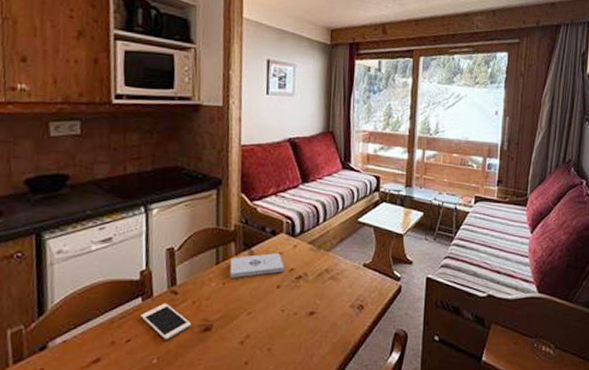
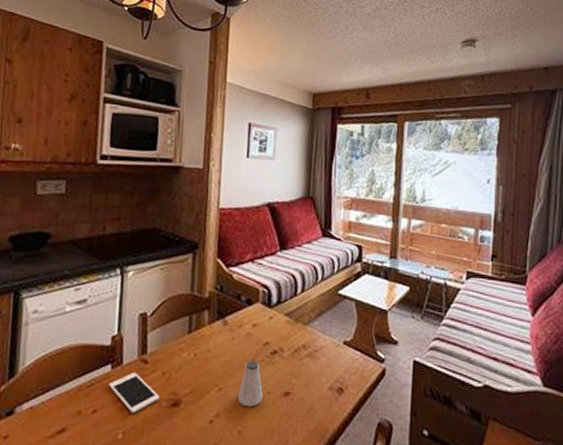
notepad: present [229,253,284,278] -> none [201,324,259,350]
saltshaker: none [266,285,290,327] -> present [238,360,263,407]

